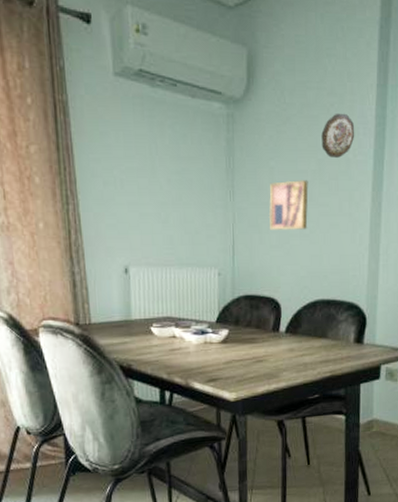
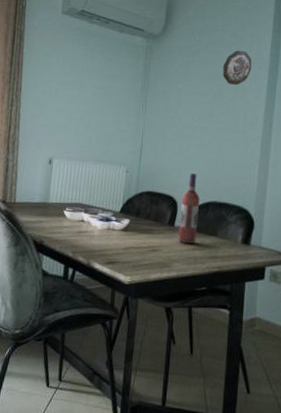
wall art: present [268,180,309,230] -> none [173,100,210,141]
wine bottle: none [284,269,305,349] -> present [177,173,199,243]

